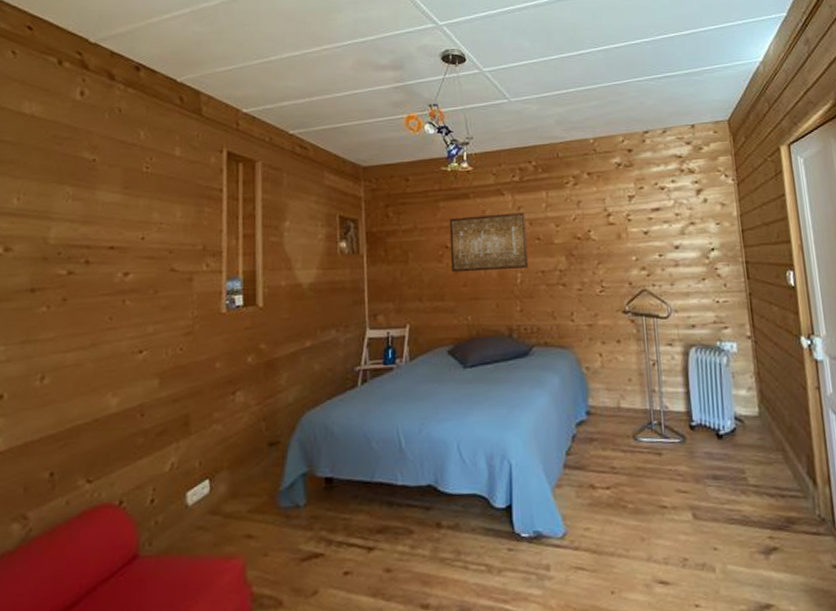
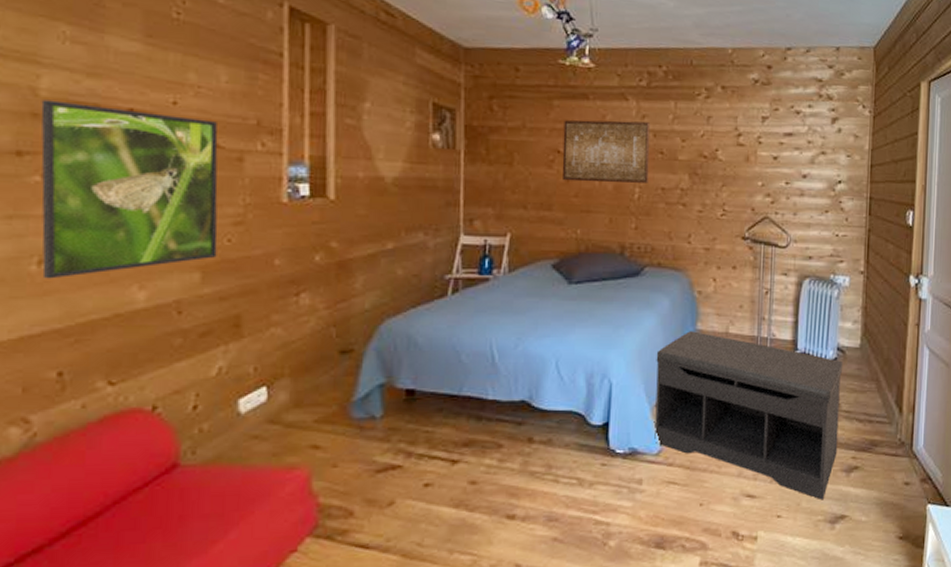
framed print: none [43,246,174,392] -> present [40,99,218,279]
bench: none [551,407,752,587] -> present [654,331,843,500]

